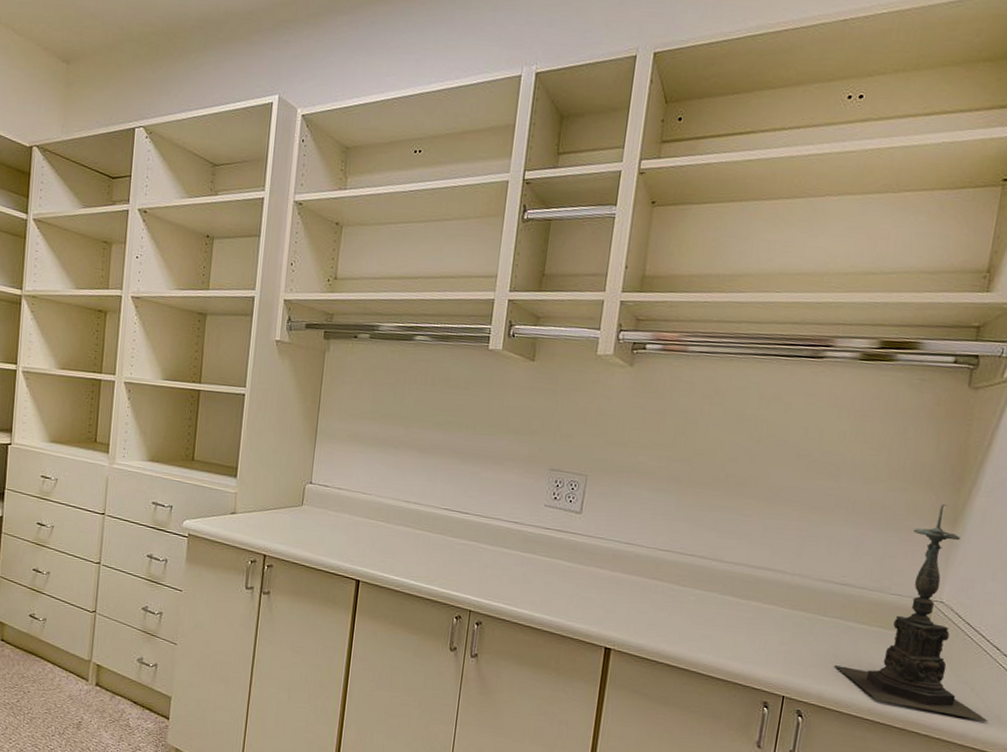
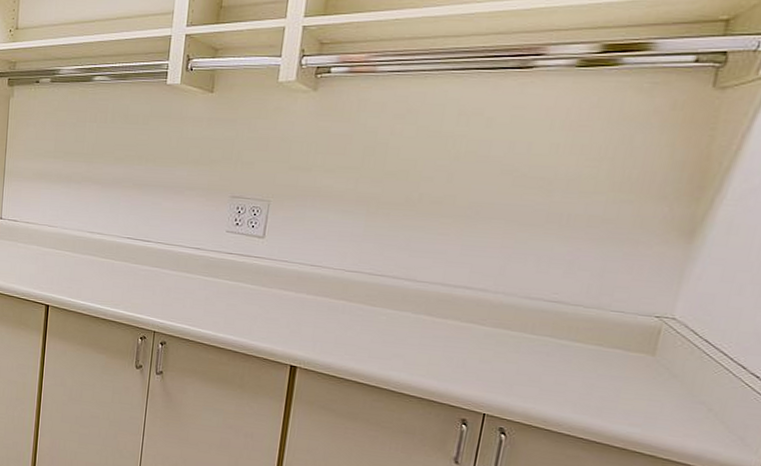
candle holder: present [833,504,988,721] -> none [542,215,729,443]

